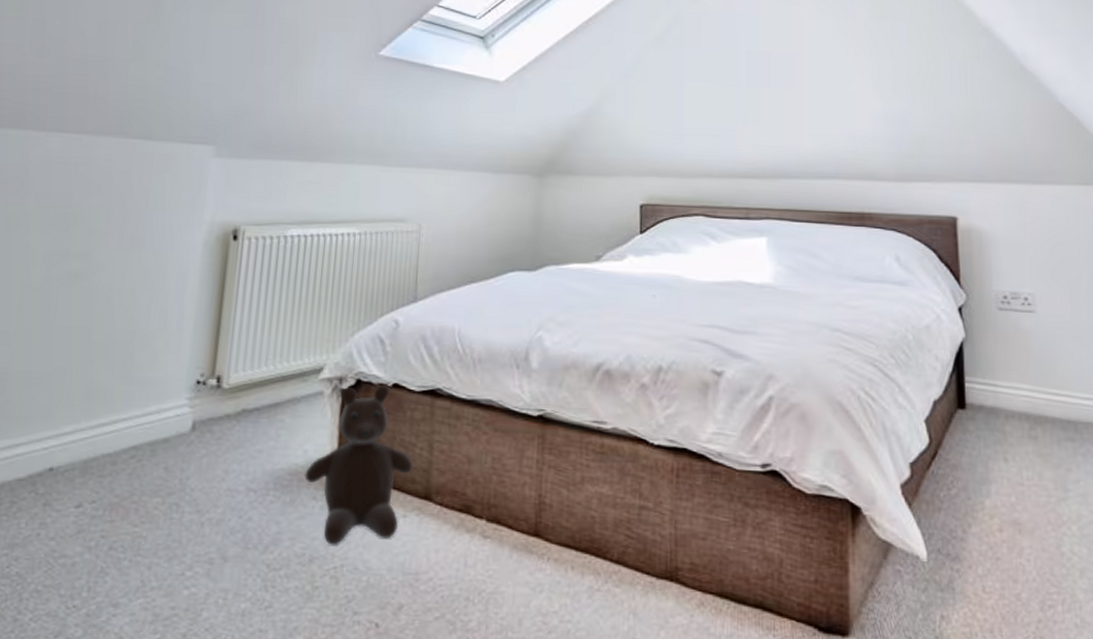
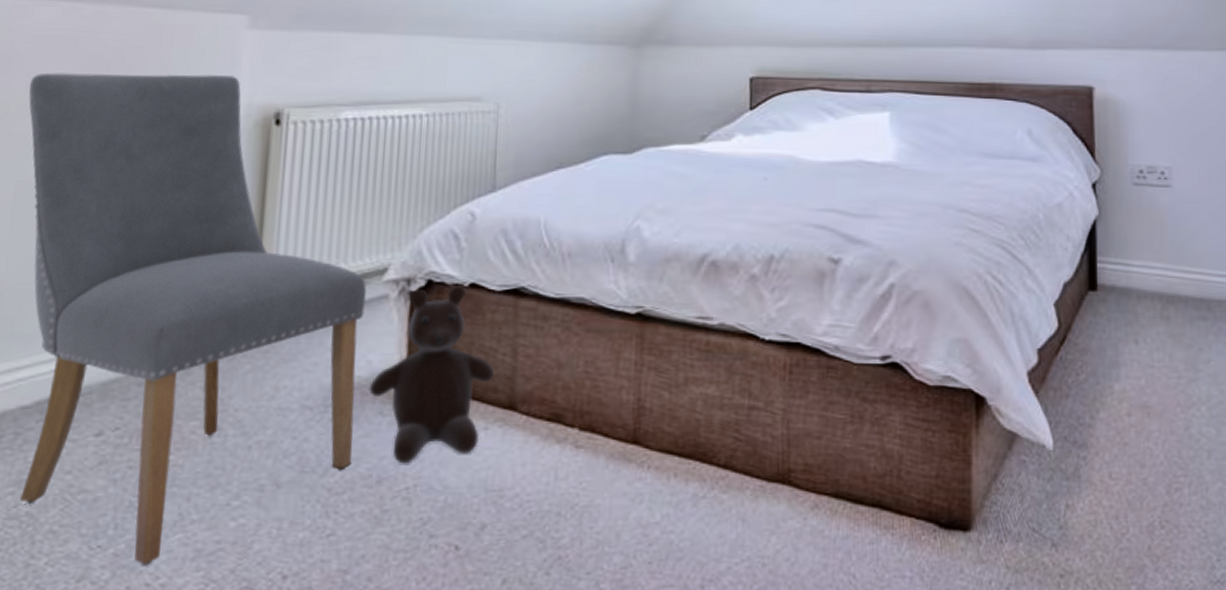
chair: none [12,192,305,626] -> present [20,72,366,566]

